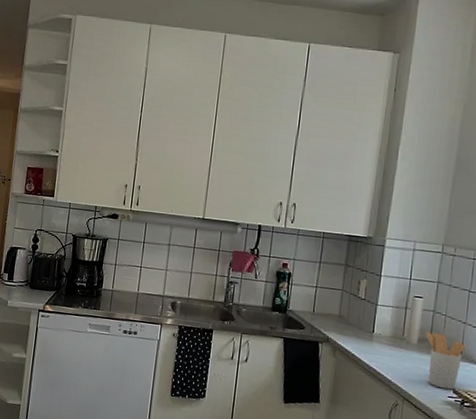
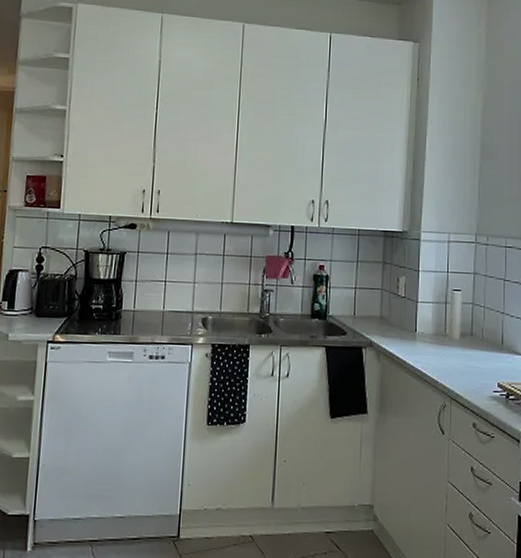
utensil holder: present [425,332,466,390] -> none [466,325,506,384]

